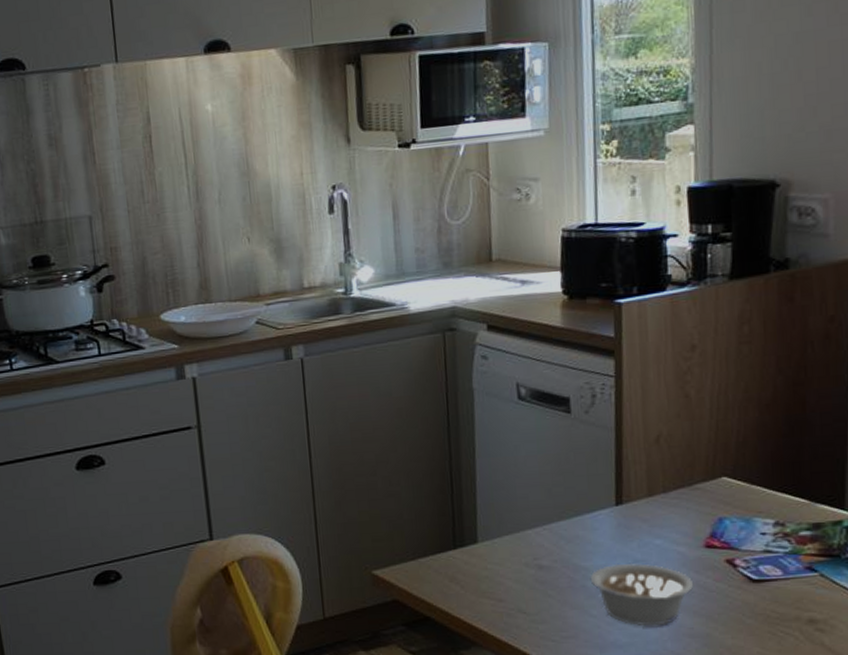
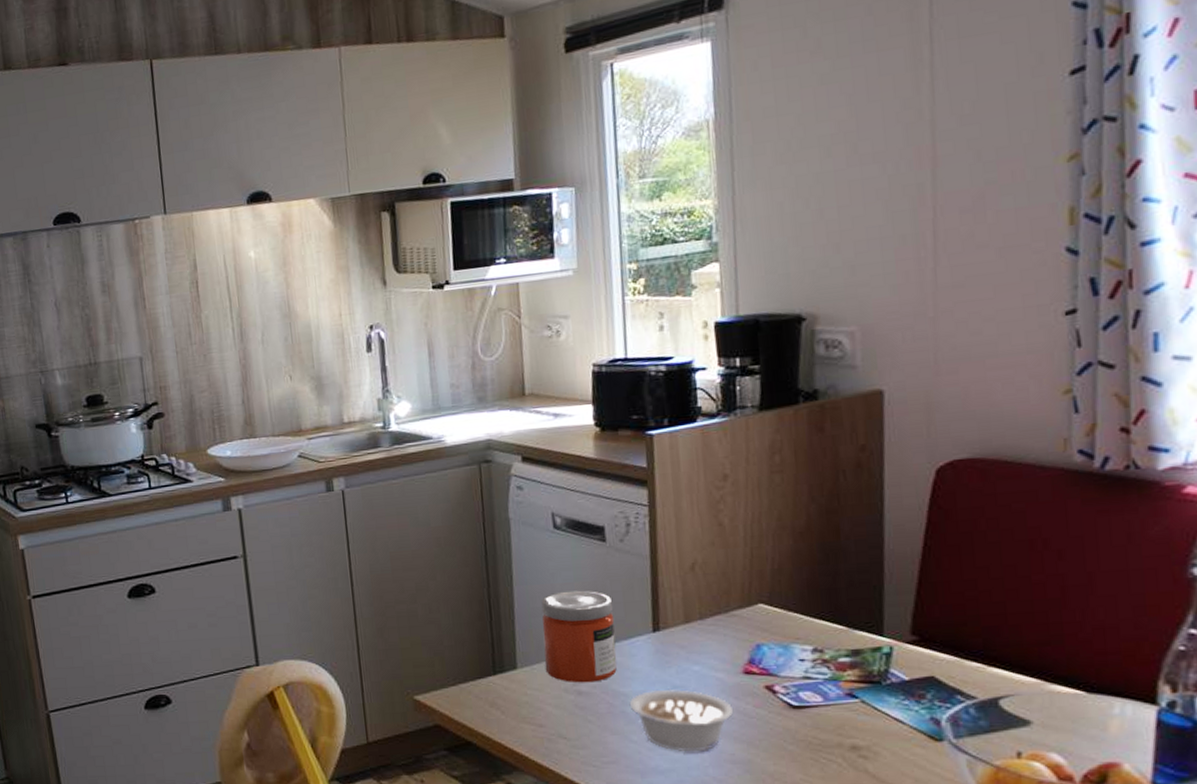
jam jar: none [503,463,579,557] -> present [541,590,617,683]

